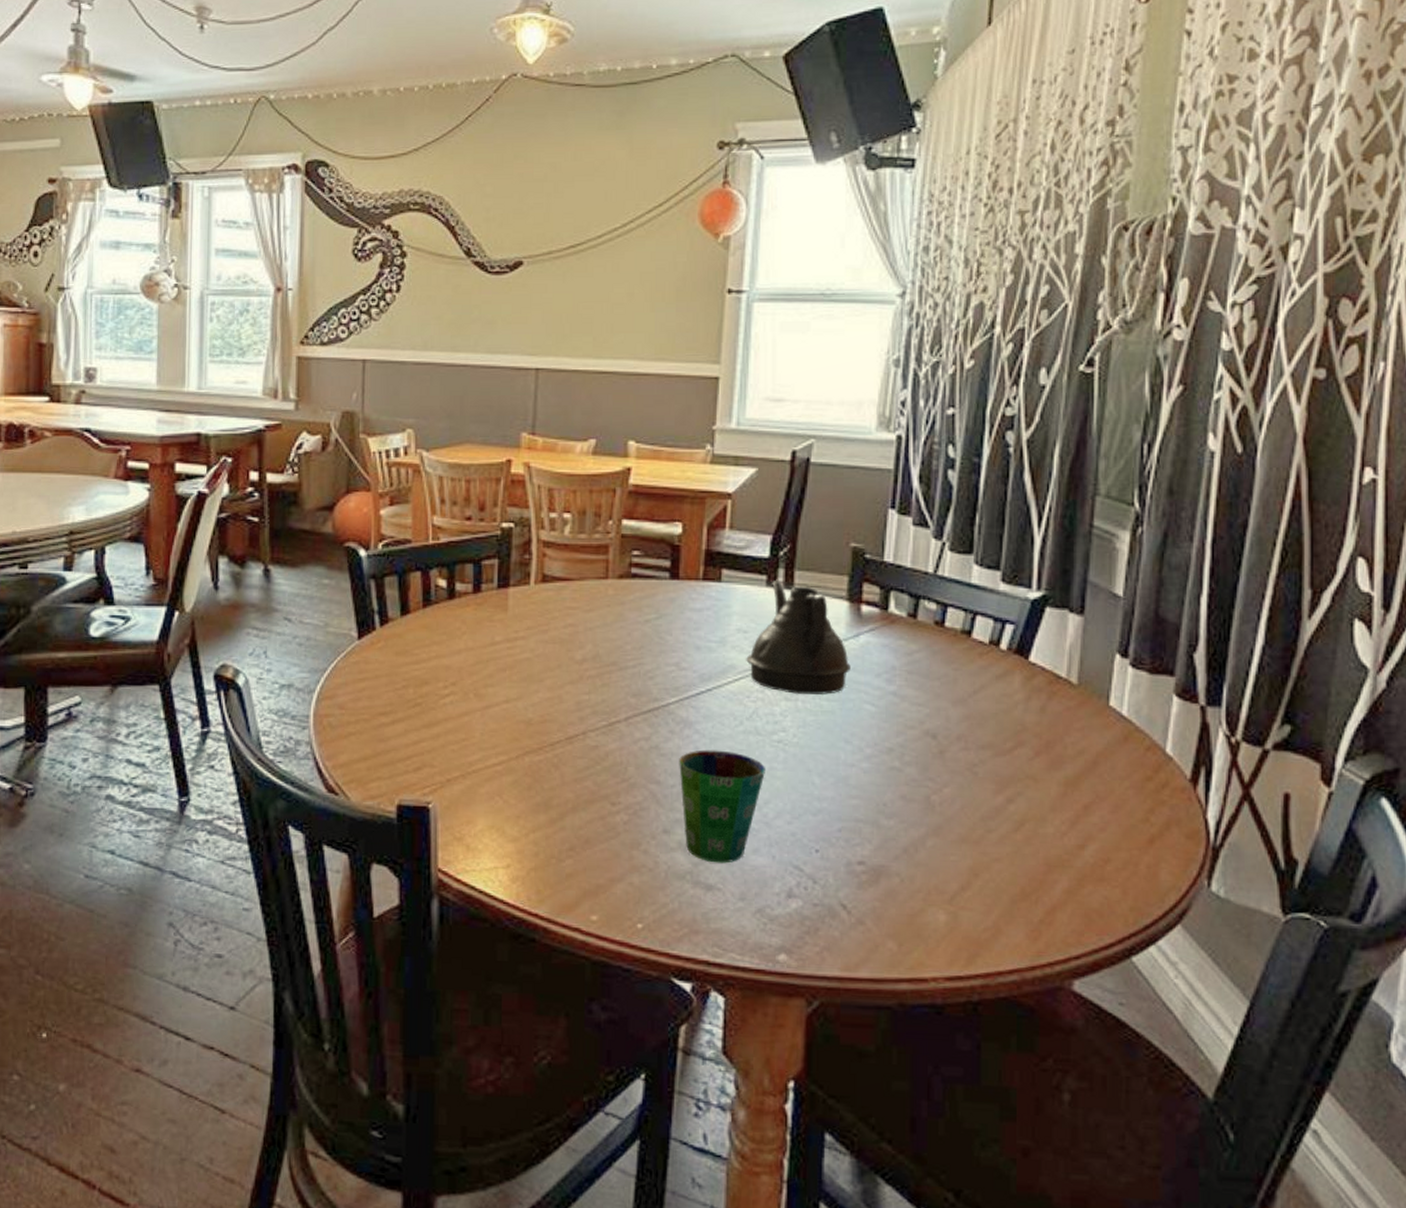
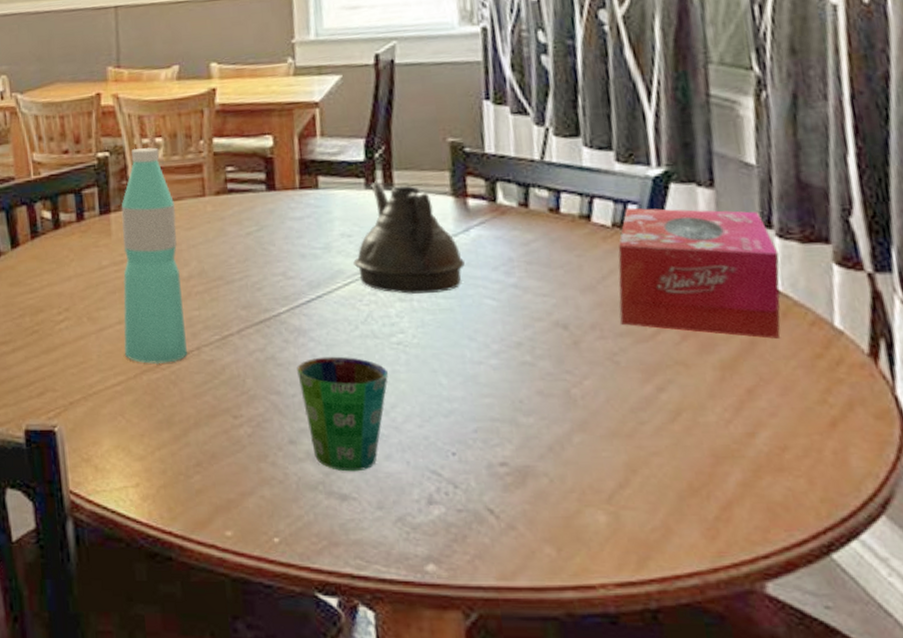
water bottle: none [508,521,577,747] -> present [121,147,187,365]
tissue box: none [983,627,1130,760] -> present [618,207,781,339]

